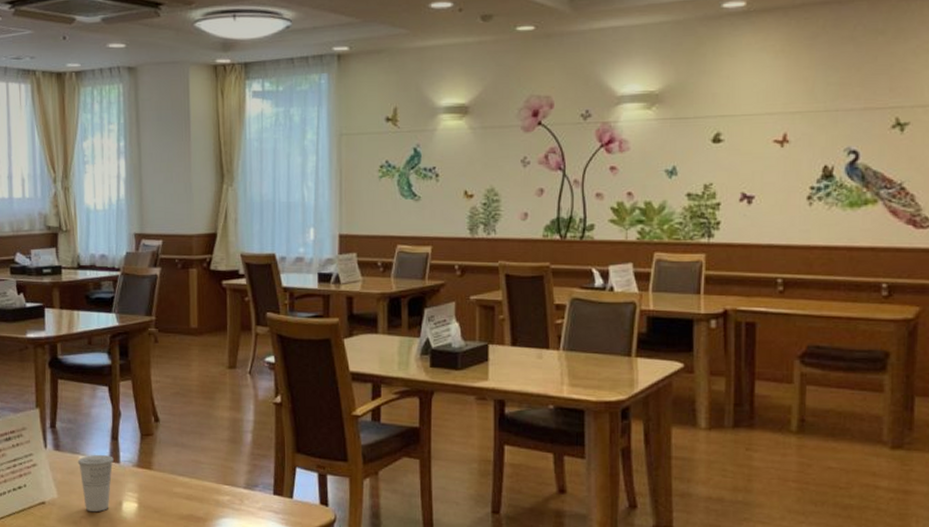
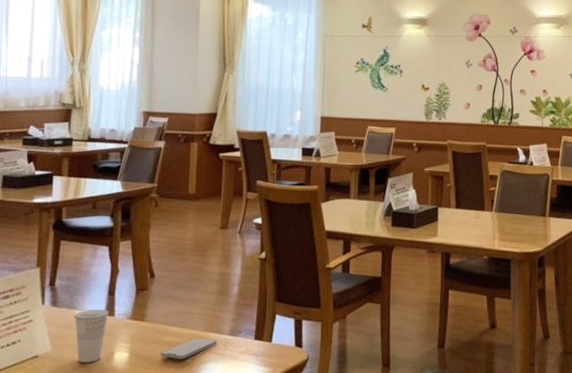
smartphone: none [171,490,232,513] -> present [160,338,217,359]

